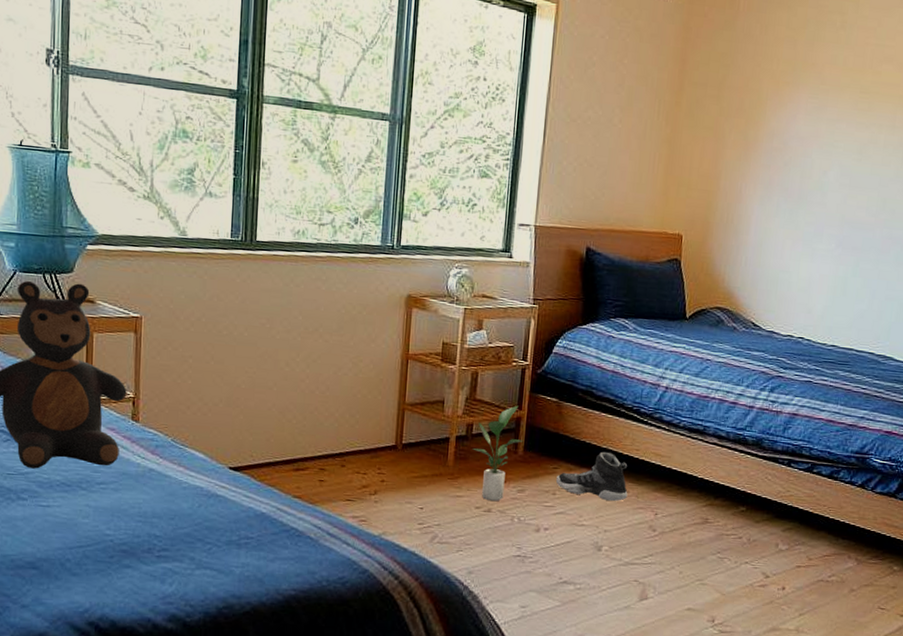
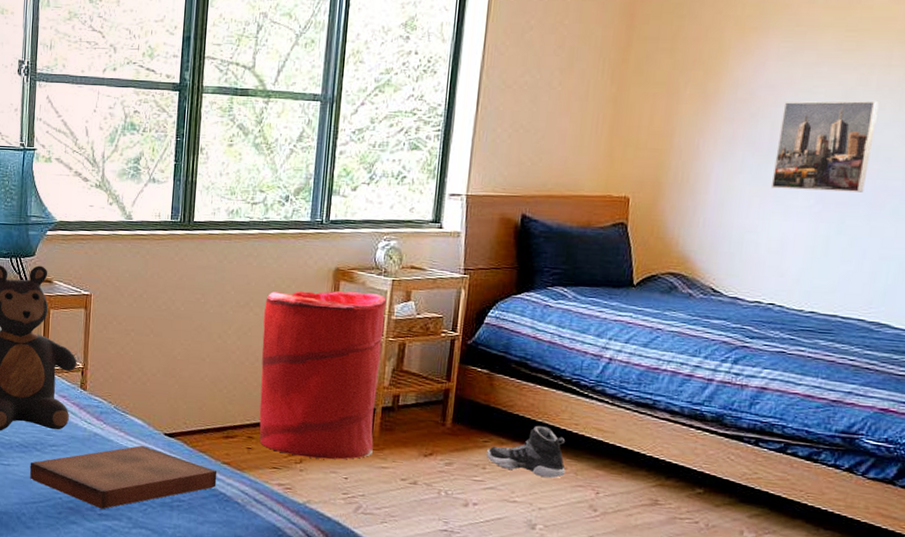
book: none [74,480,288,551] -> present [30,445,218,509]
laundry hamper: none [331,317,459,490] -> present [259,291,387,460]
potted plant: present [472,405,523,502] -> none [398,377,452,474]
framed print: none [800,153,885,239] -> present [770,100,879,192]

